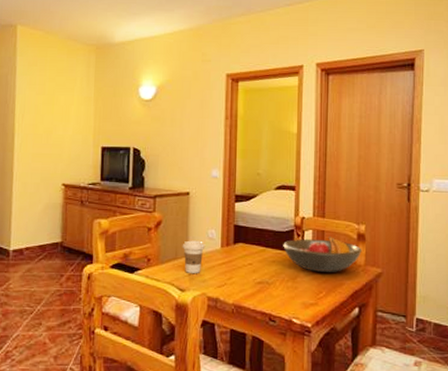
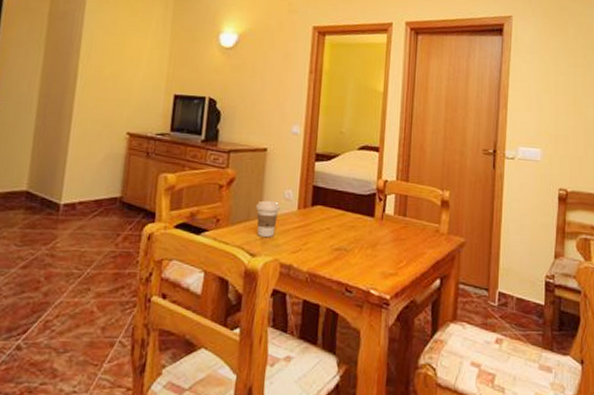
fruit bowl: present [283,237,363,272] -> none [364,202,446,240]

